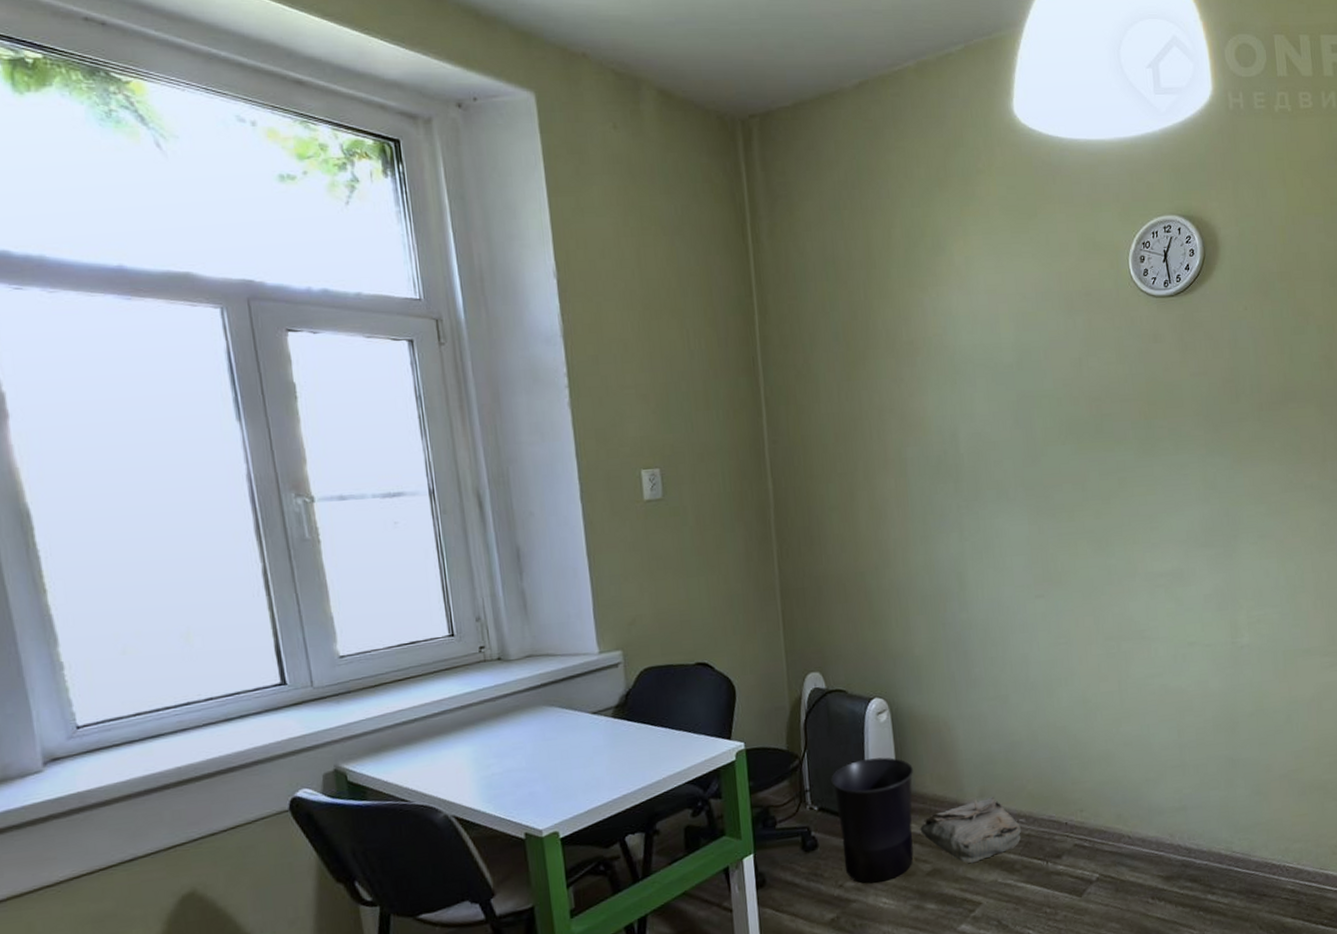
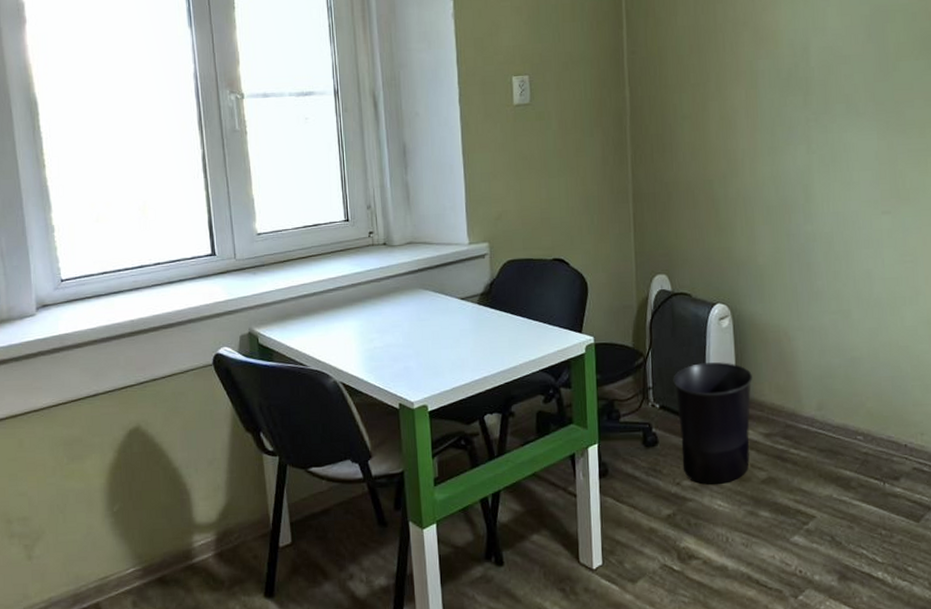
bag: present [920,796,1022,864] -> none [757,411,859,476]

